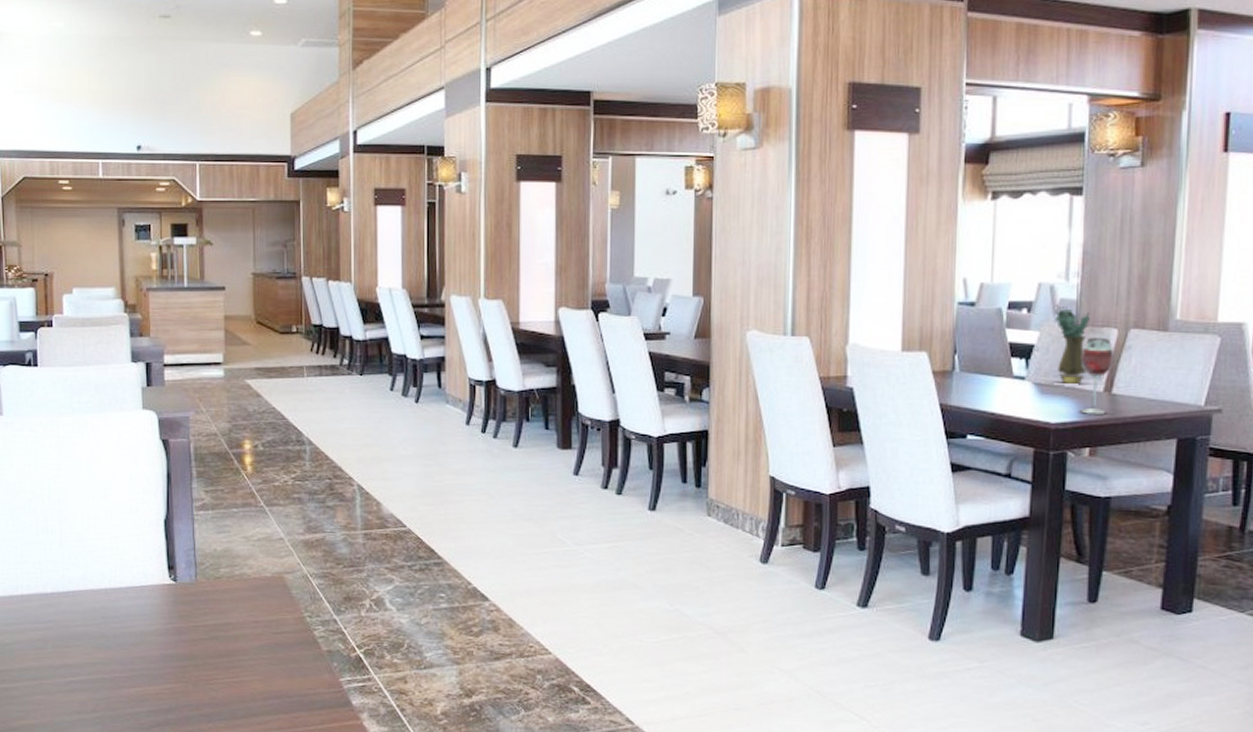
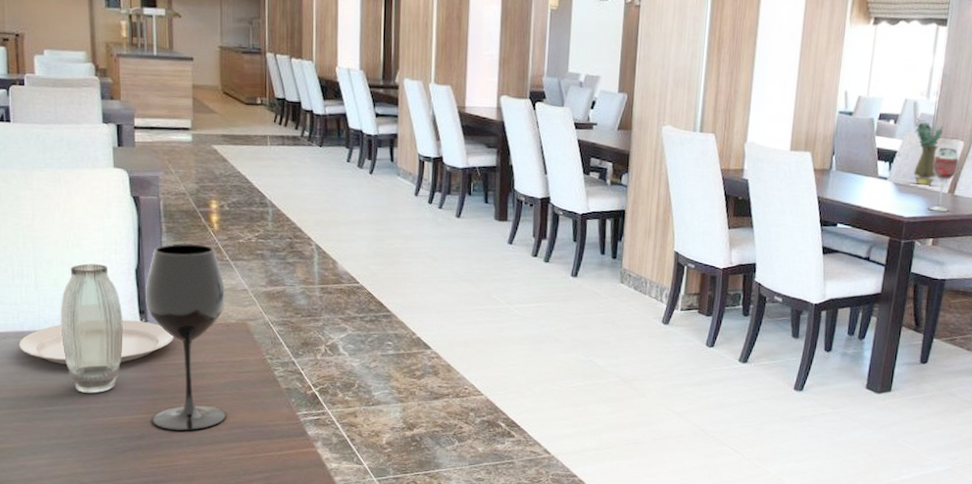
plate: none [42,577,205,629] -> present [19,320,174,364]
vase: none [85,515,151,661] -> present [60,263,123,393]
wineglass: none [174,489,262,702] -> present [145,243,227,431]

